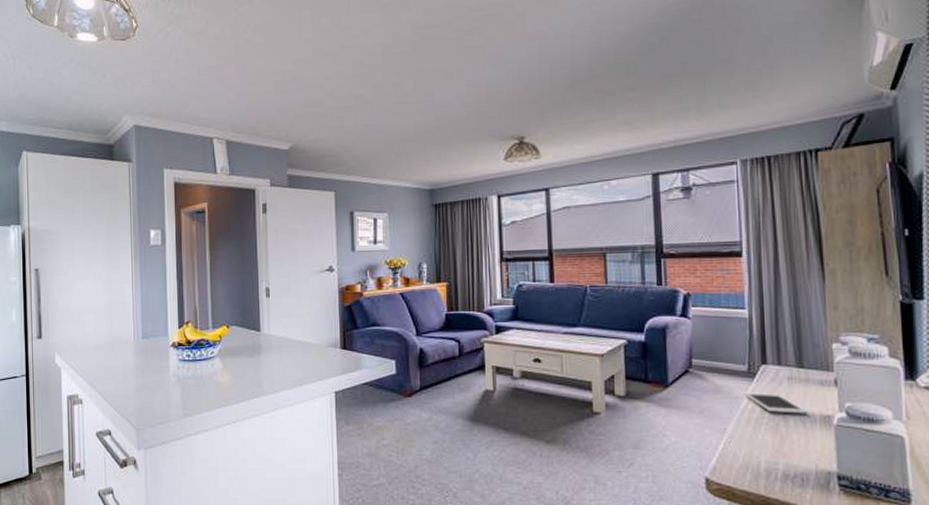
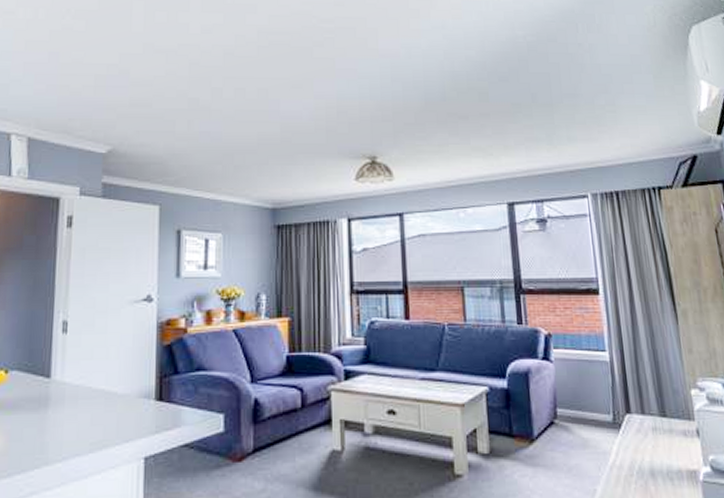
cell phone: present [743,392,807,414] -> none [610,445,674,470]

